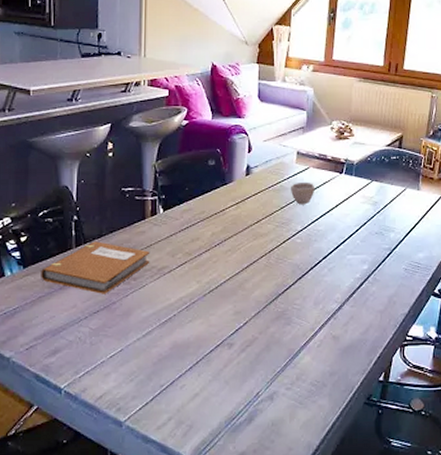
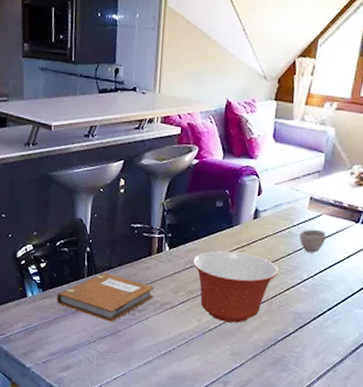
mixing bowl: none [188,209,274,281] -> present [192,251,279,323]

